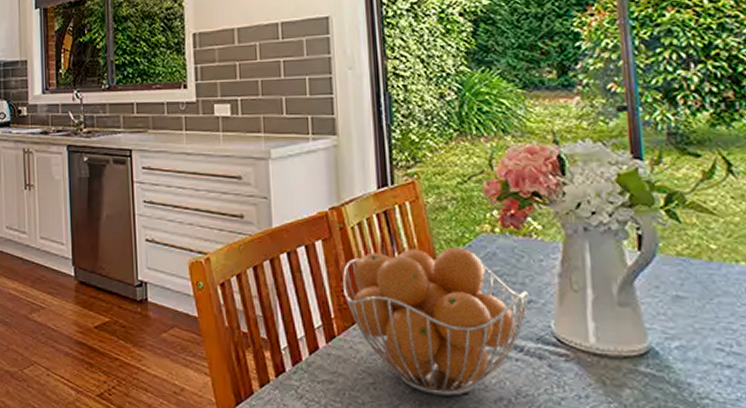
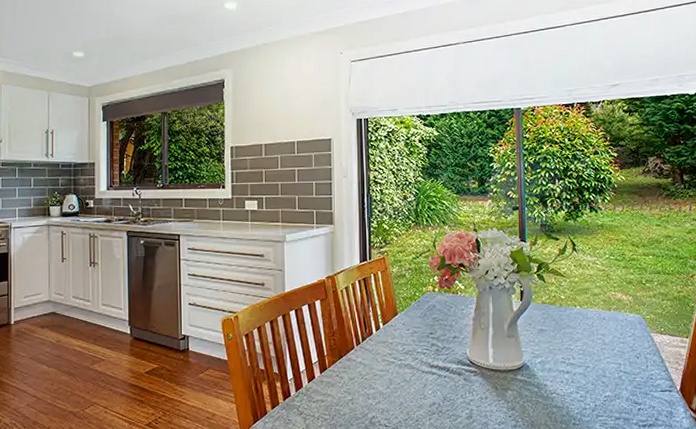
fruit basket: present [342,246,528,397] -> none [333,302,454,404]

